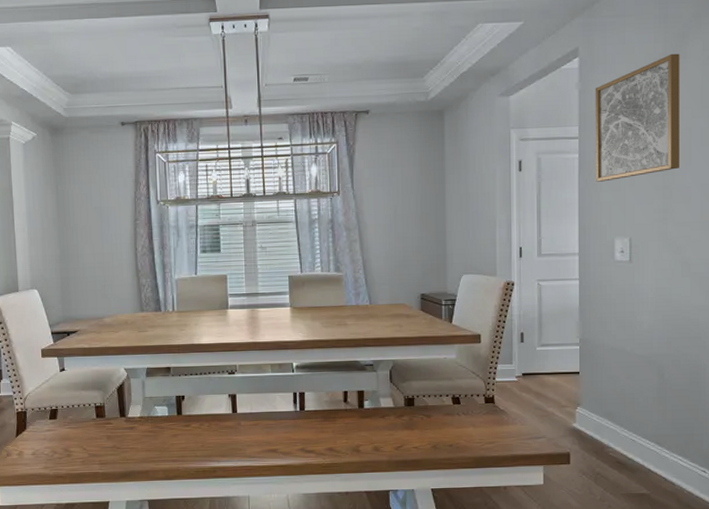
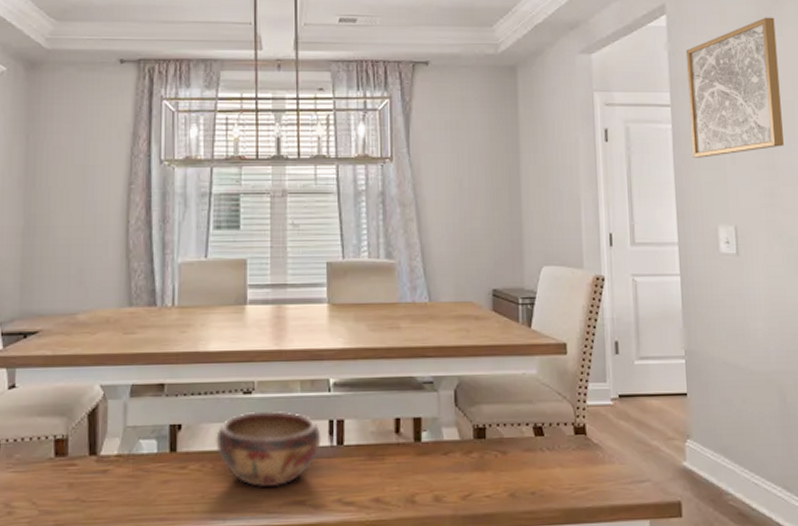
decorative bowl: none [210,386,288,440] -> present [216,410,322,488]

